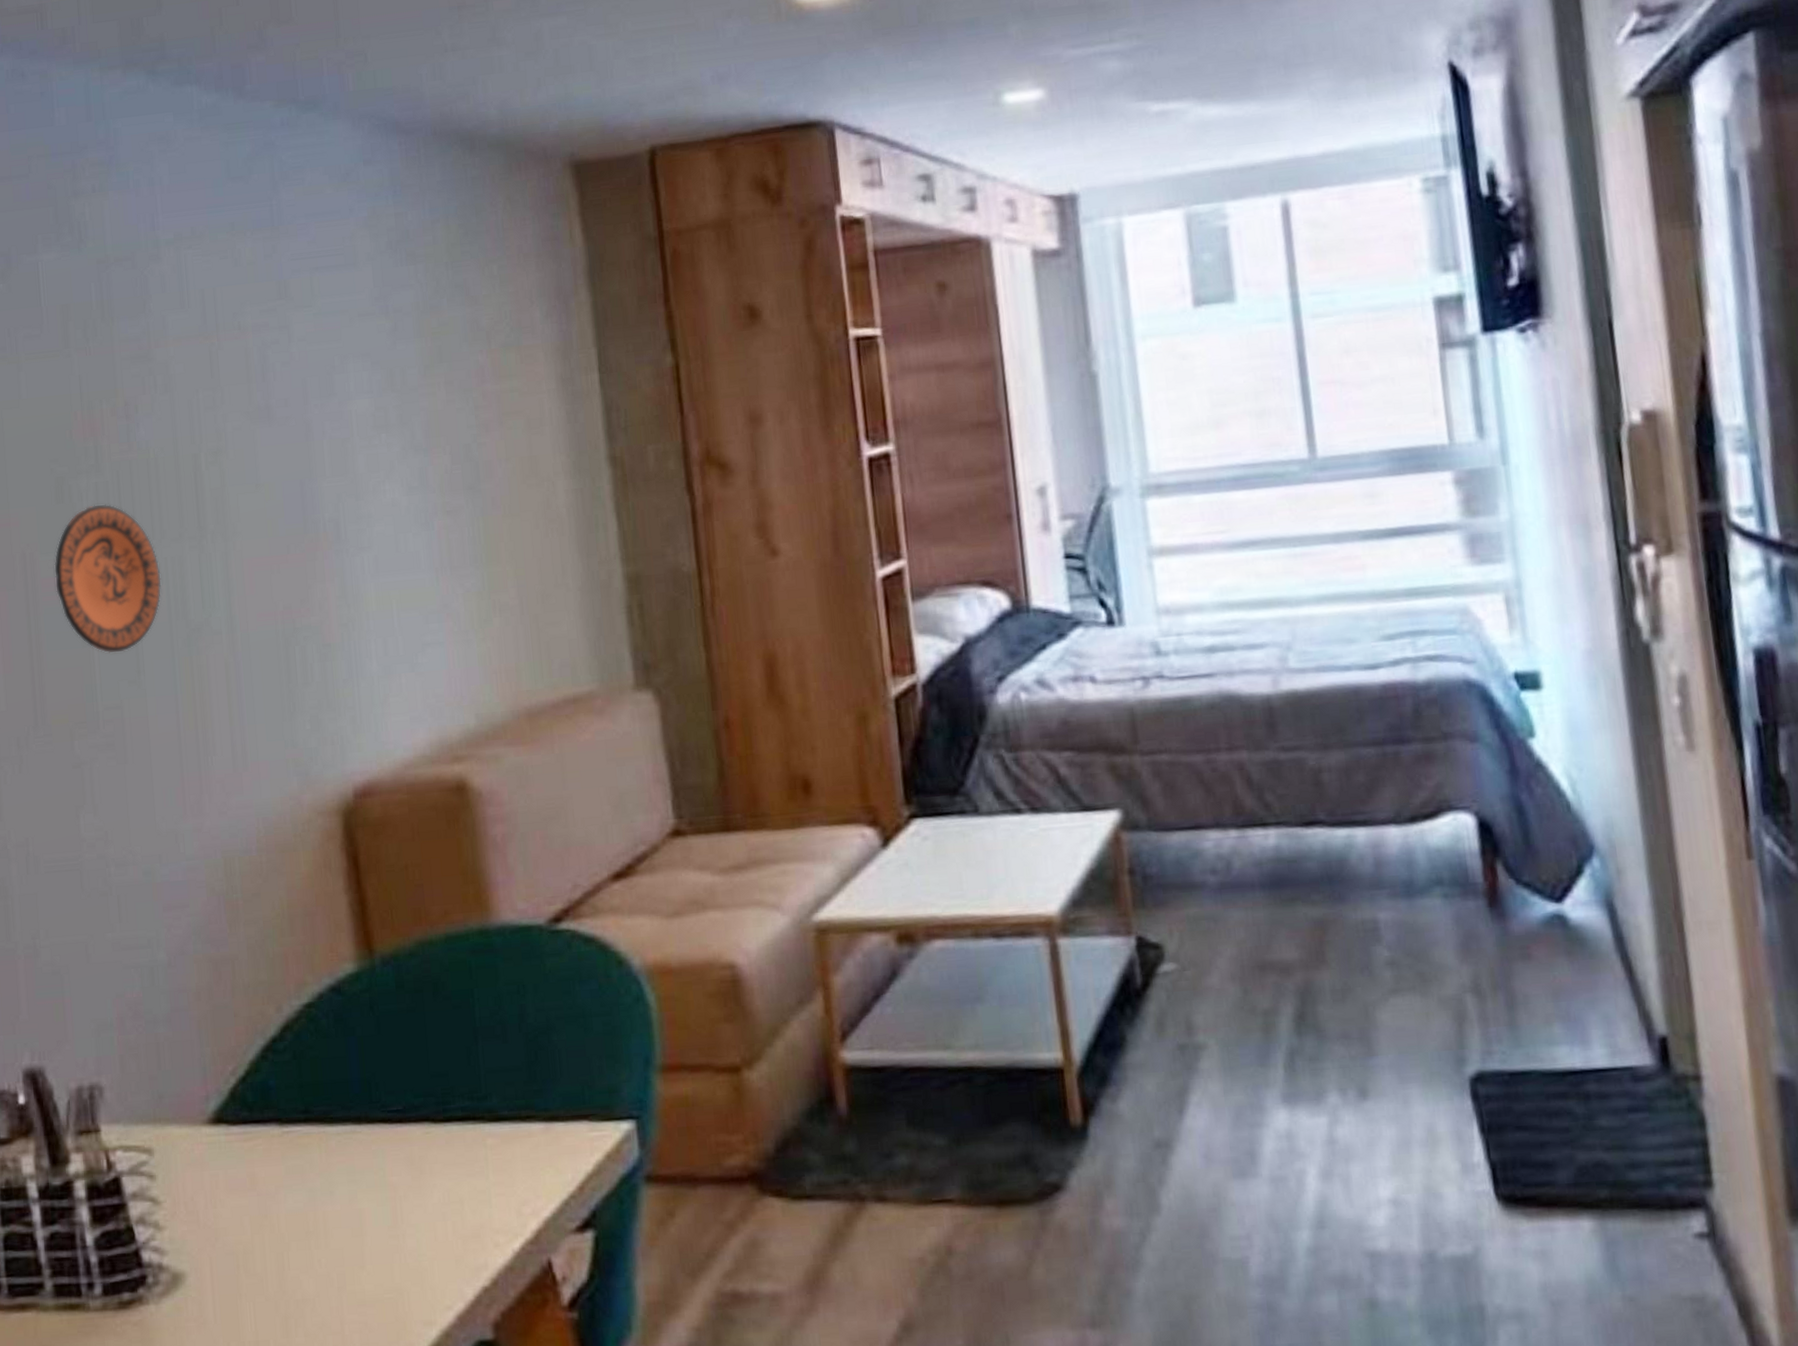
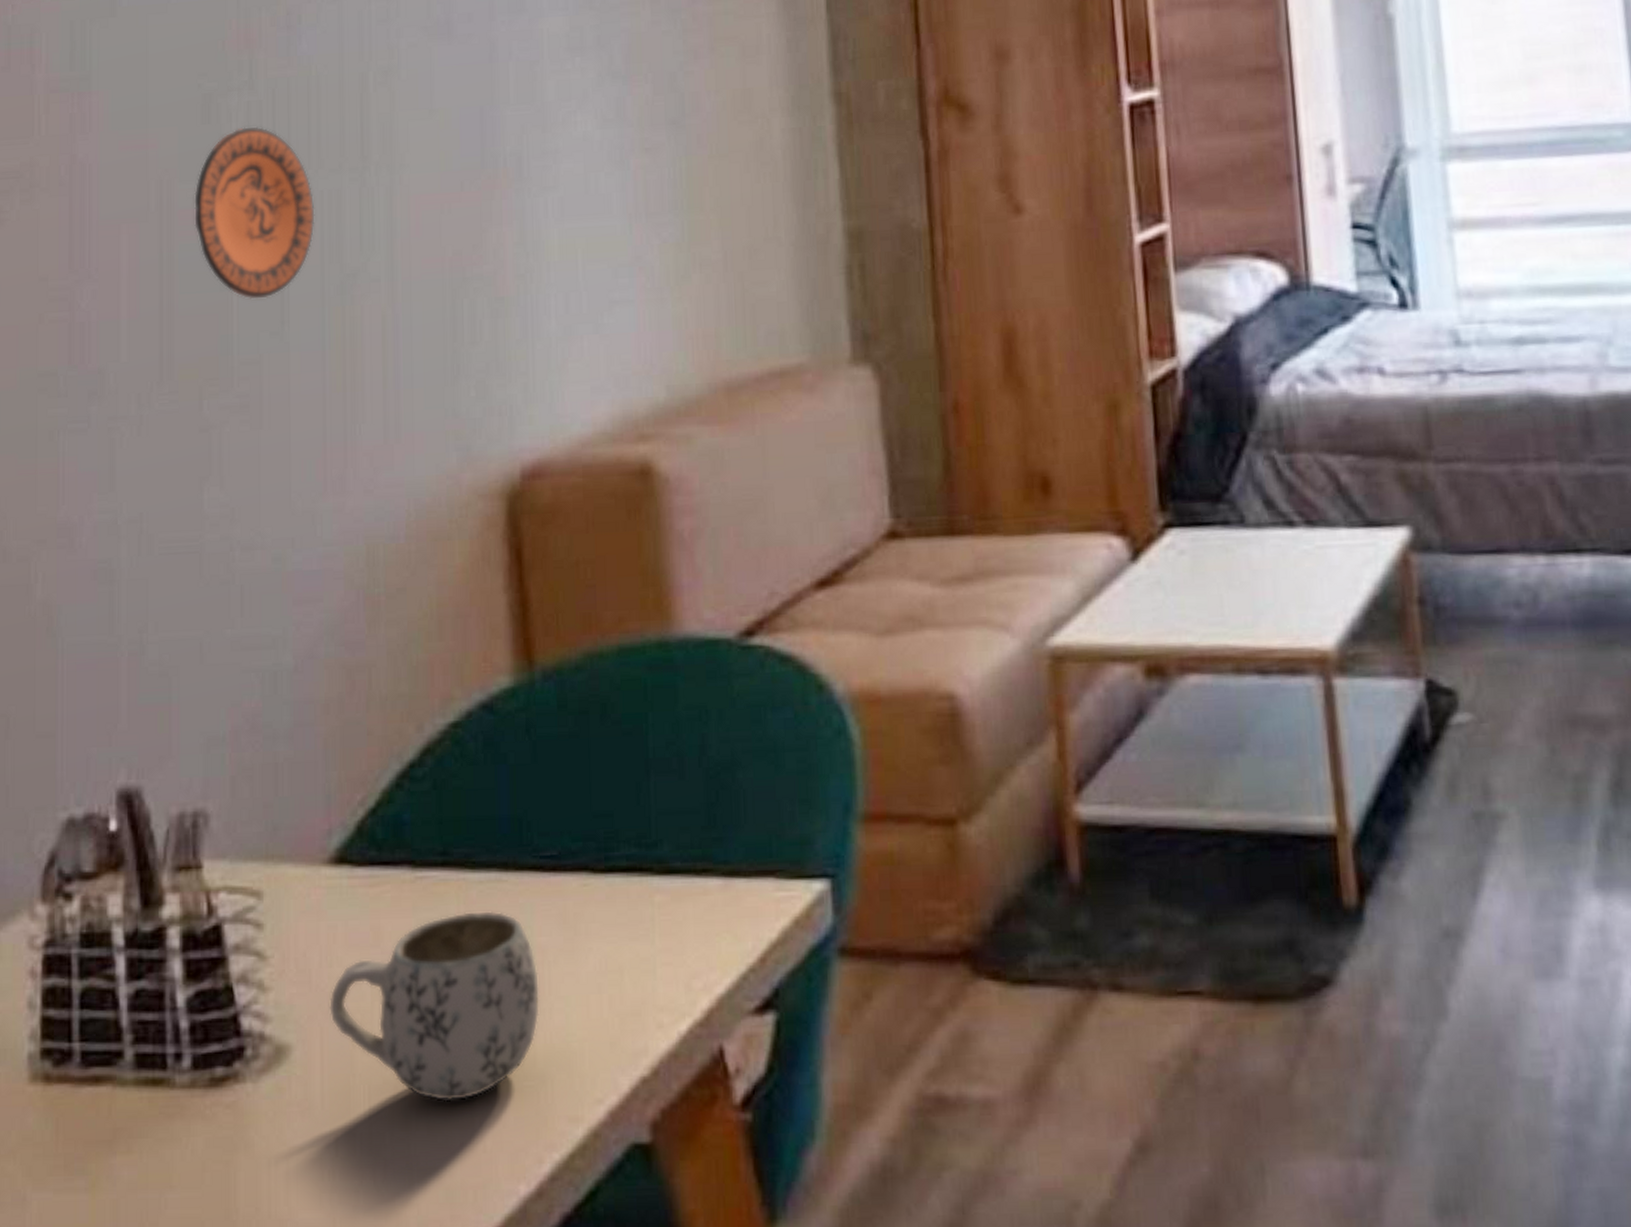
mug: none [216,1157,395,1313] -> present [329,911,540,1102]

